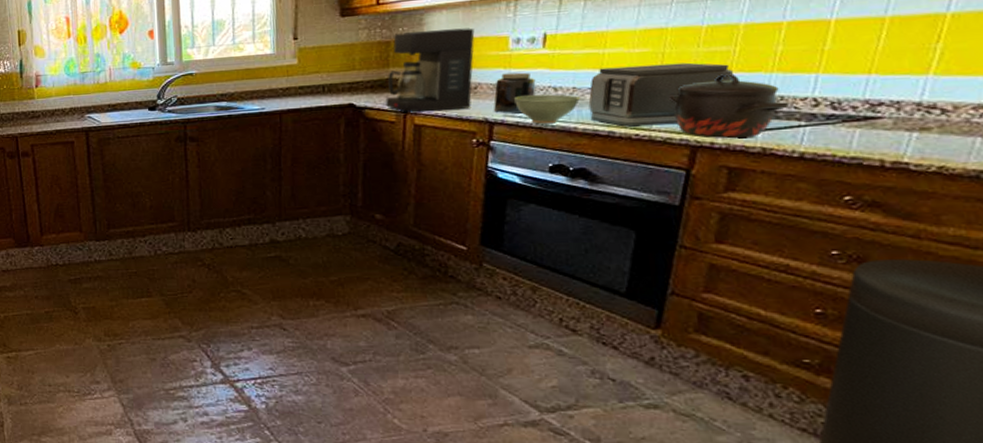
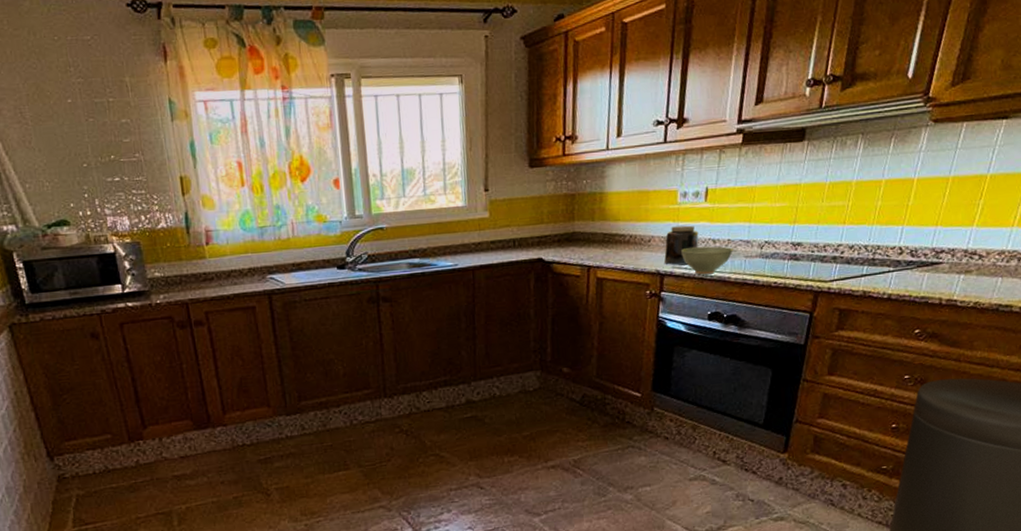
coffee maker: present [385,28,475,112] -> none [571,181,649,266]
toaster: present [588,62,734,127] -> none [739,216,847,276]
cooking pot: present [669,72,790,139] -> none [800,225,884,285]

